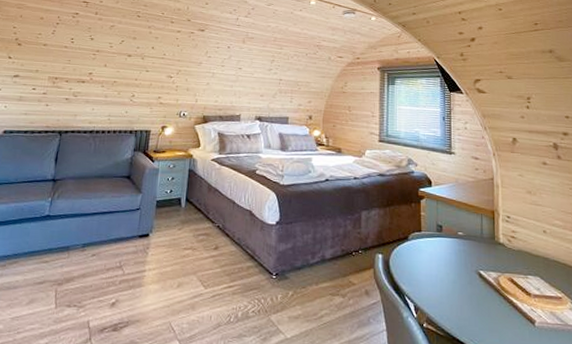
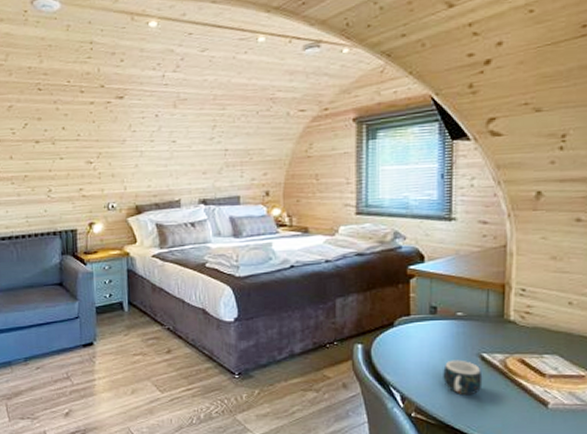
mug: none [449,274,481,310] -> present [443,359,483,396]

